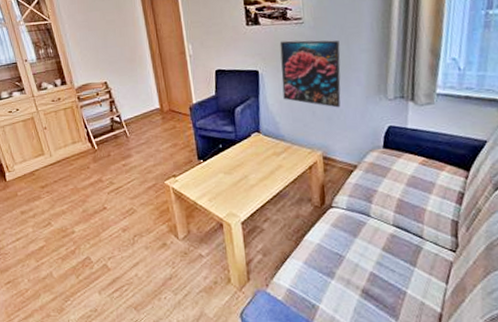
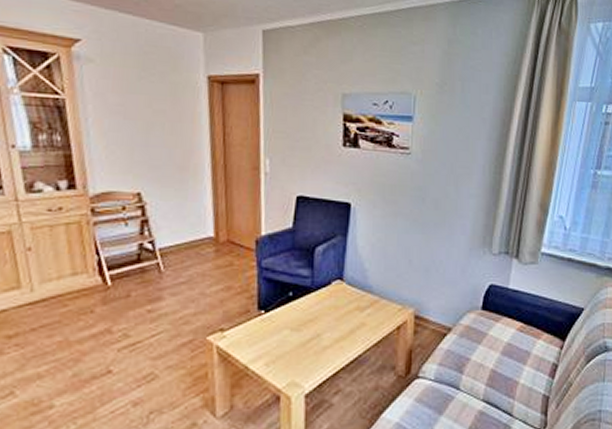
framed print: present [279,40,341,108] -> none [377,171,448,258]

